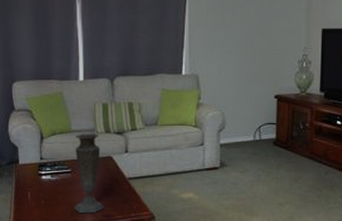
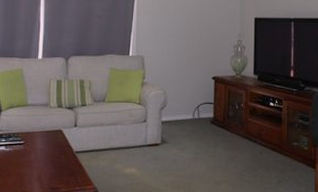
vase: present [74,133,105,214] -> none [23,107,52,185]

